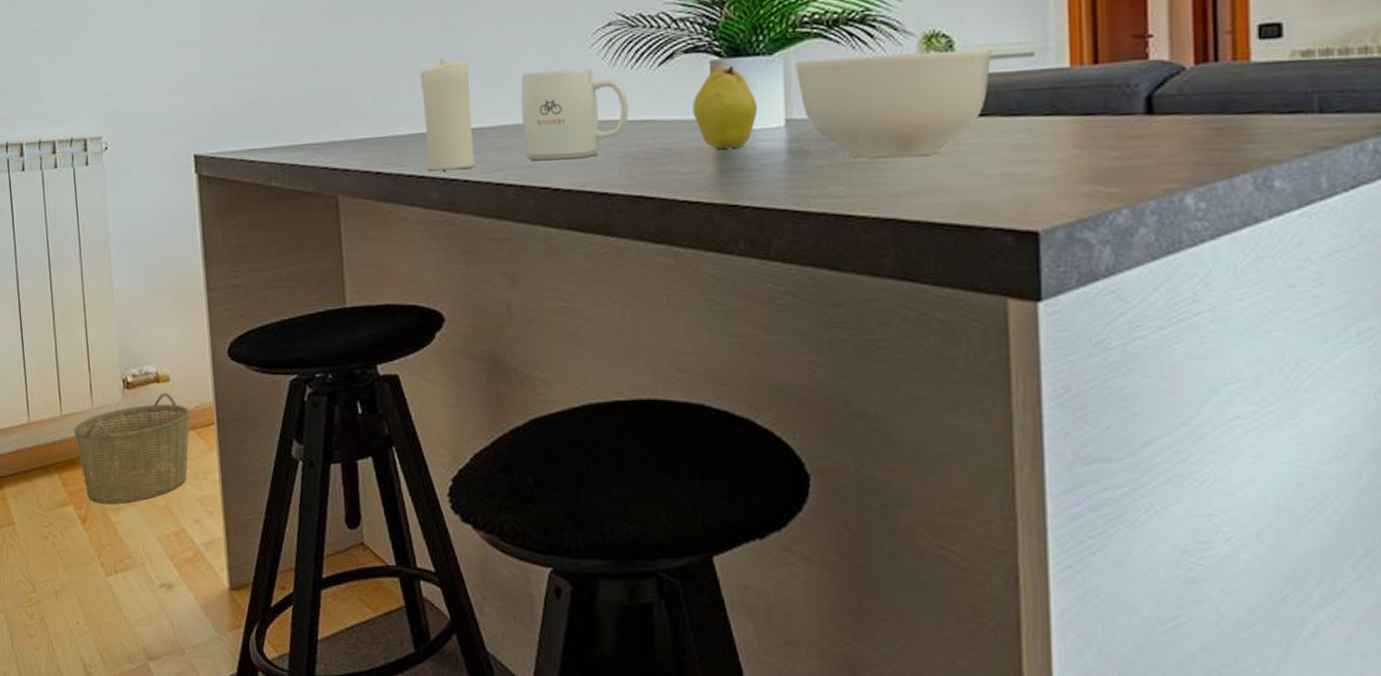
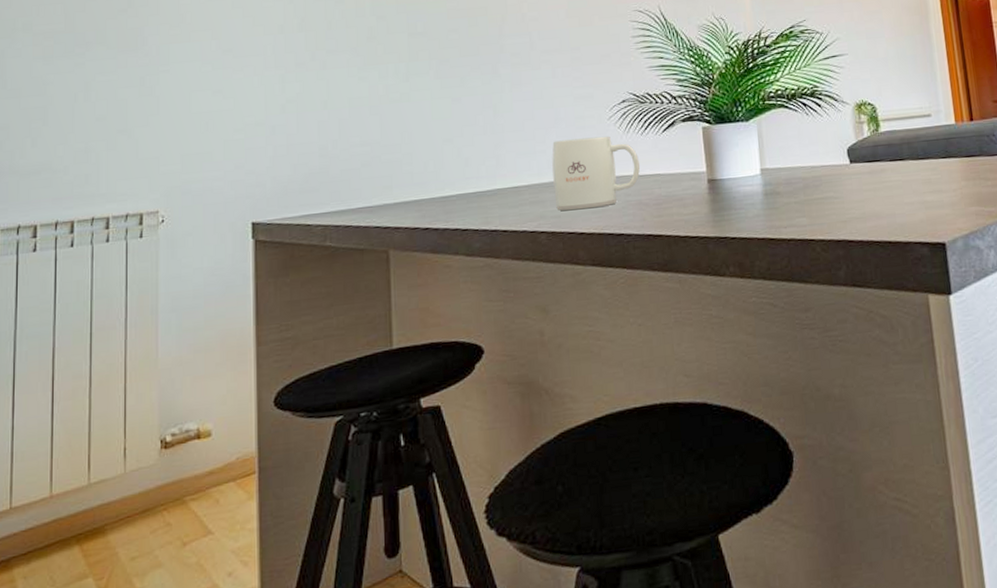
basket: present [74,393,190,504] -> none [102,448,230,571]
candle: present [419,58,475,171] -> none [465,131,513,224]
fruit: present [692,65,757,150] -> none [689,130,739,195]
bowl: present [795,48,992,159] -> none [766,112,903,196]

